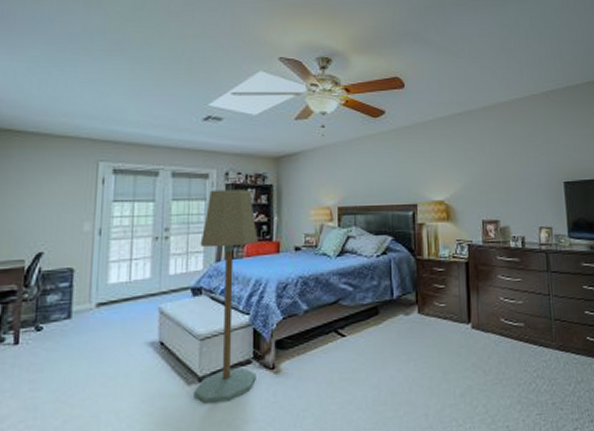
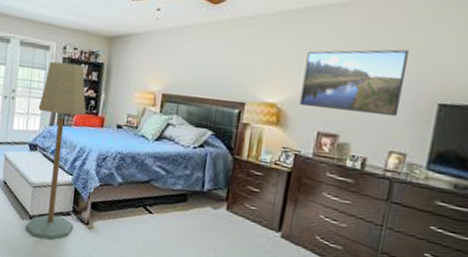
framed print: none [460,142,539,200] -> present [299,49,410,116]

